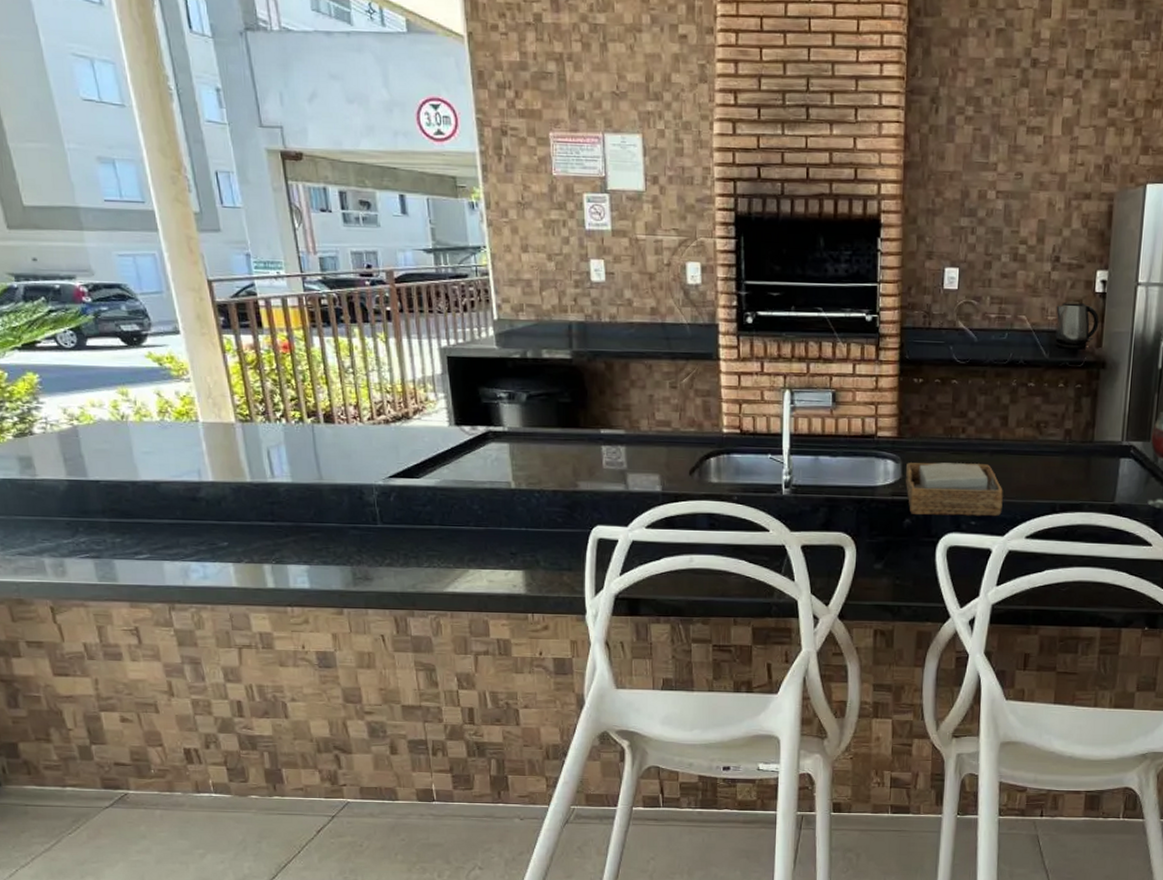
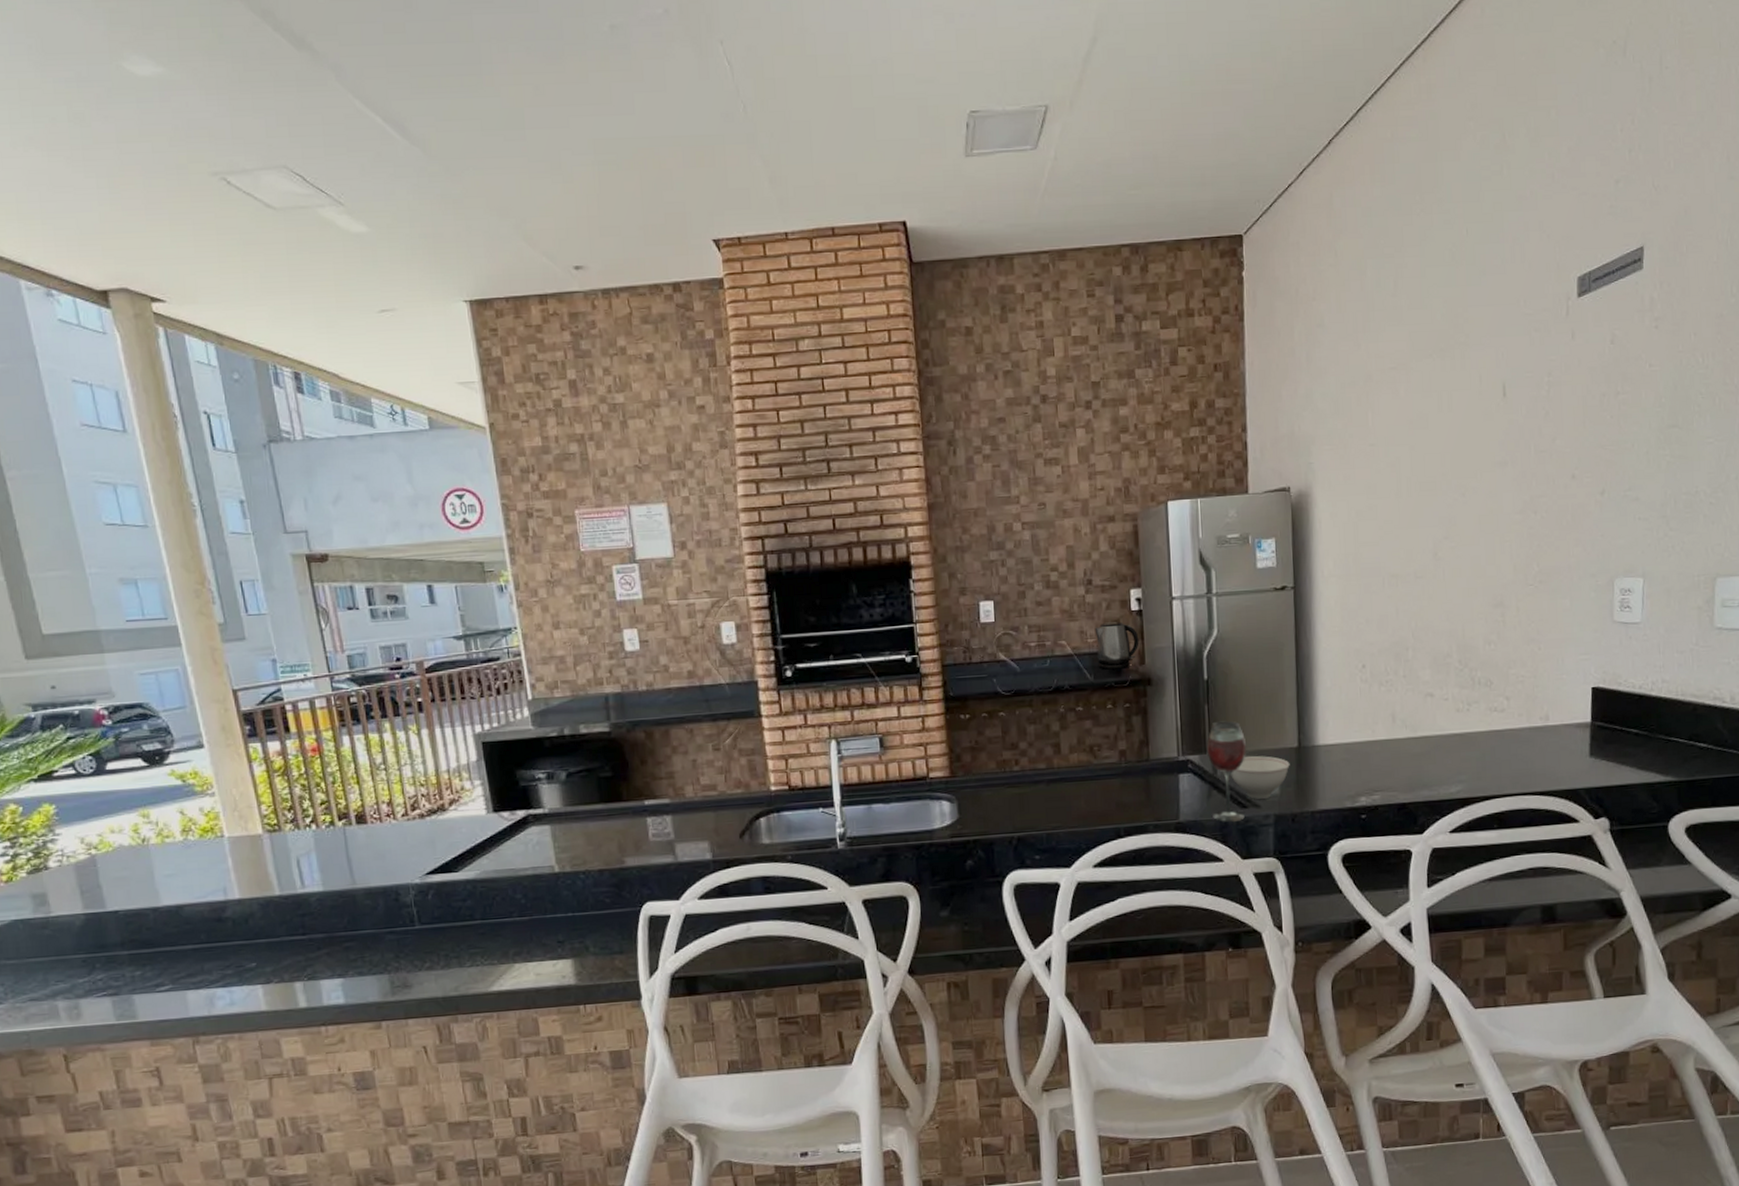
napkin holder: present [905,462,1003,517] -> none [962,794,1066,856]

